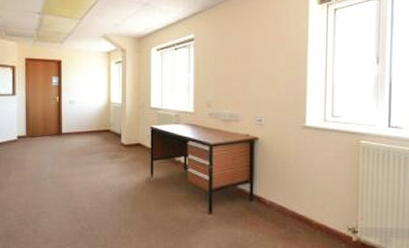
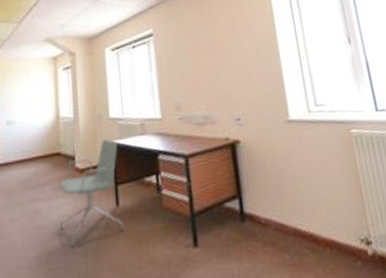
office chair: none [107,124,156,200] -> present [59,139,125,247]

